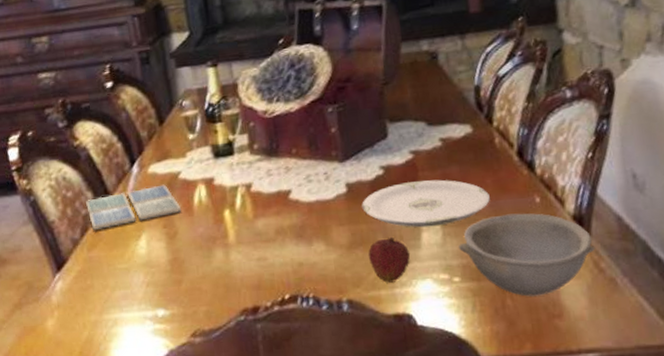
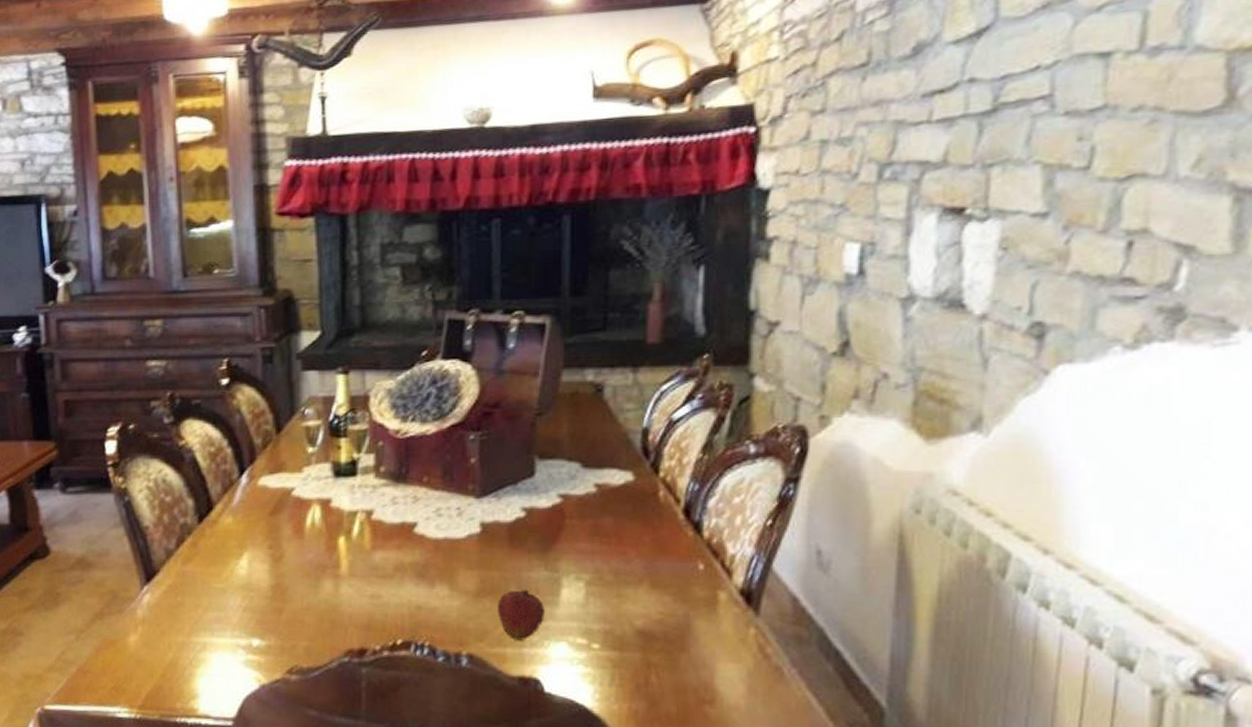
drink coaster: present [86,184,182,231] -> none [185,500,291,543]
plate: present [362,179,490,228] -> none [496,529,645,583]
bowl: present [459,213,595,297] -> none [603,579,762,677]

